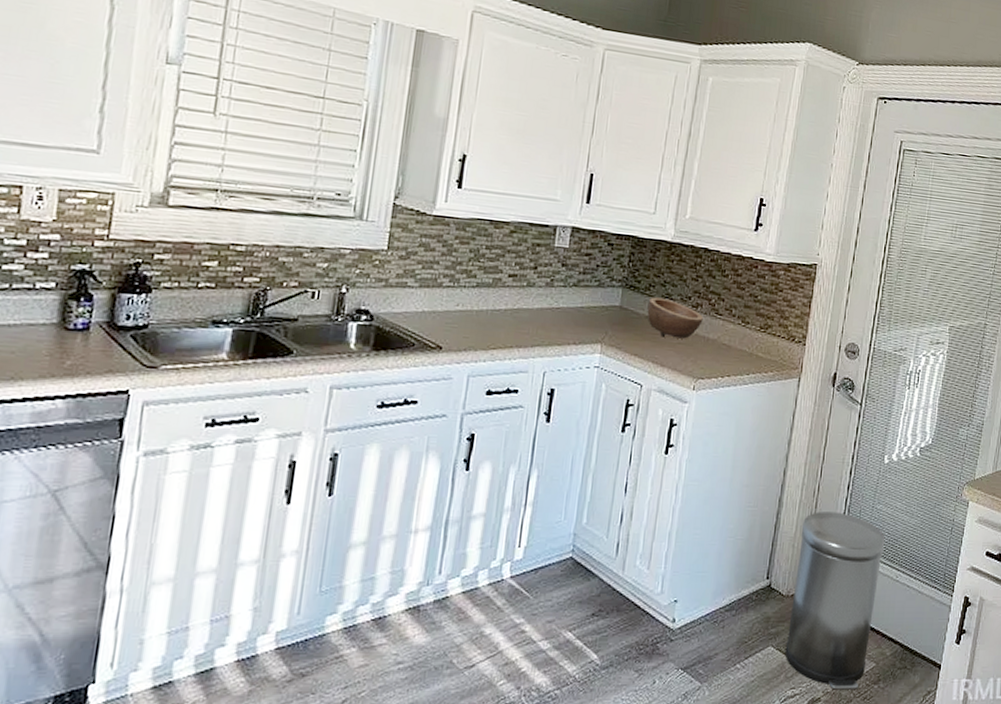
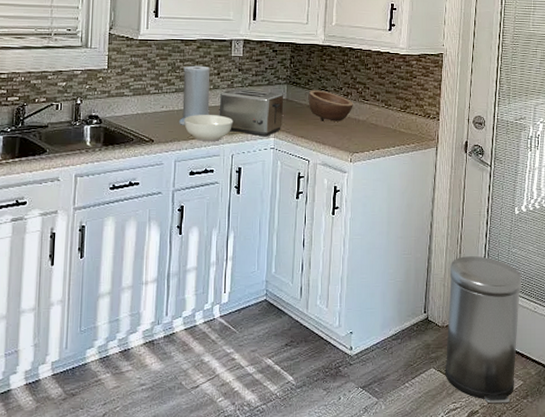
paper towel: none [478,254,525,330] -> present [179,65,210,125]
bowl: none [483,318,550,353] -> present [183,115,234,141]
toaster: none [531,288,617,352] -> present [219,88,284,137]

